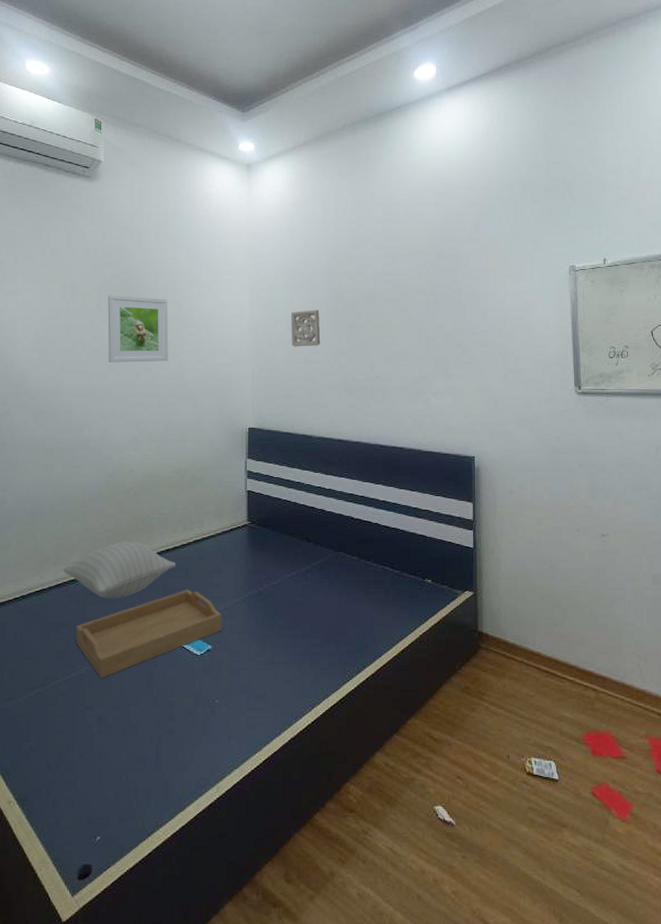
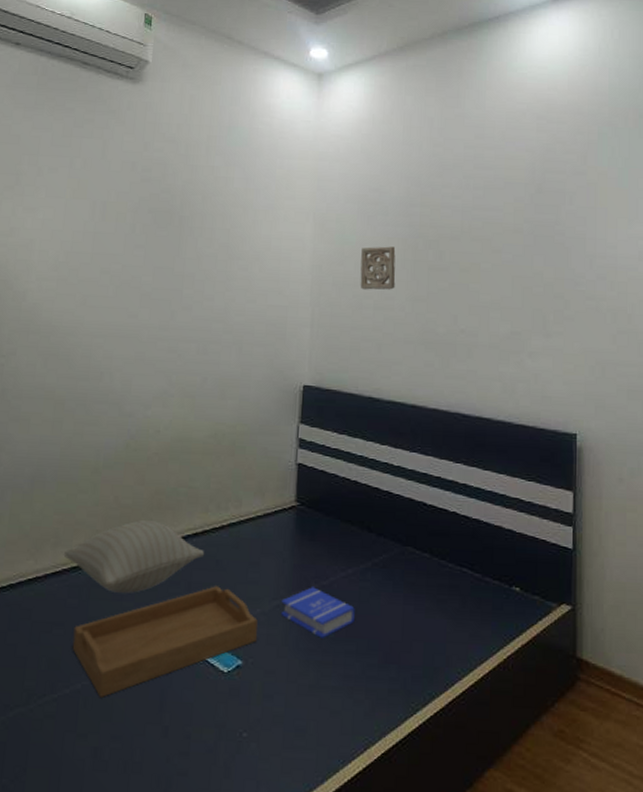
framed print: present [107,294,169,363] -> none [139,216,216,300]
book: none [240,587,299,626] -> present [280,587,355,638]

